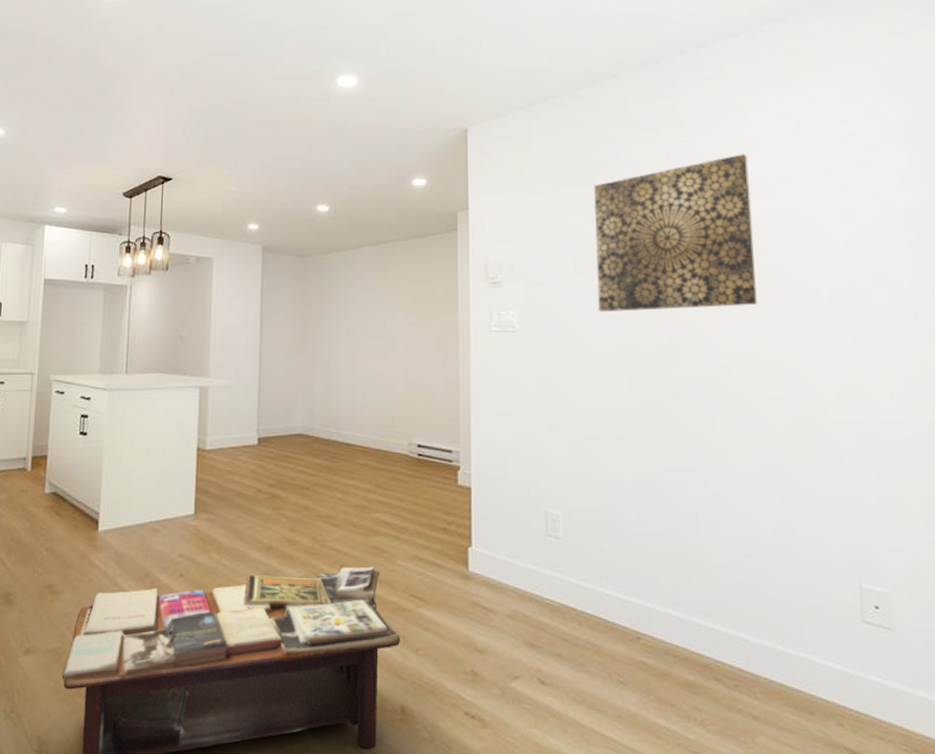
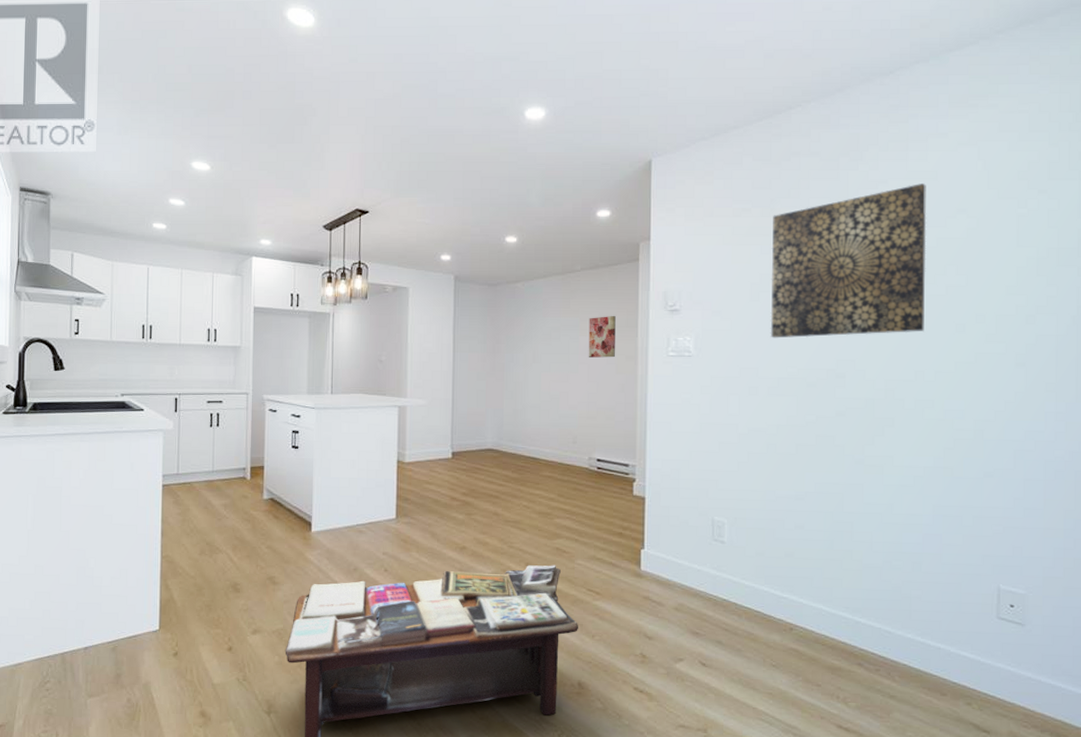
wall art: none [406,288,434,333] -> present [588,315,616,358]

